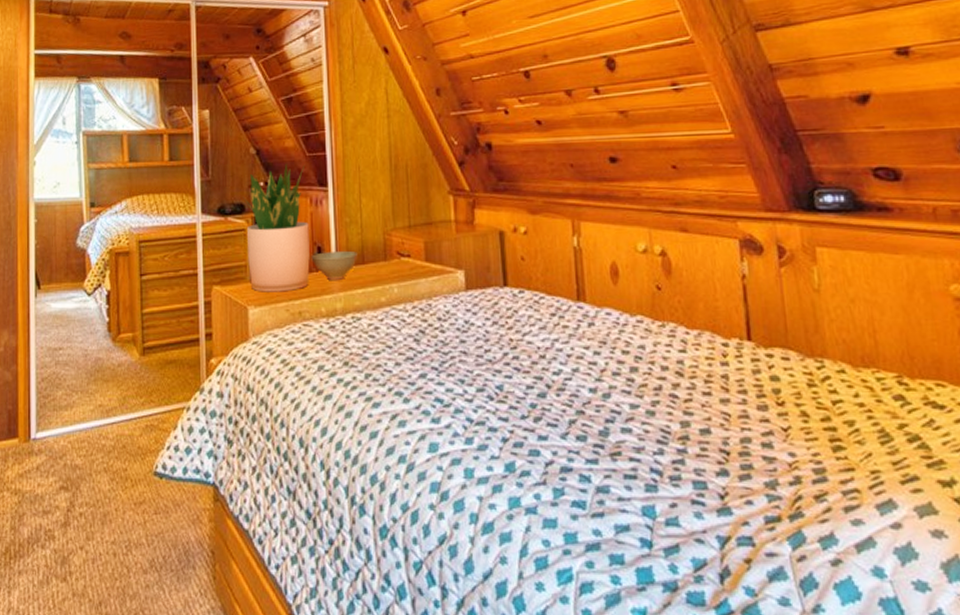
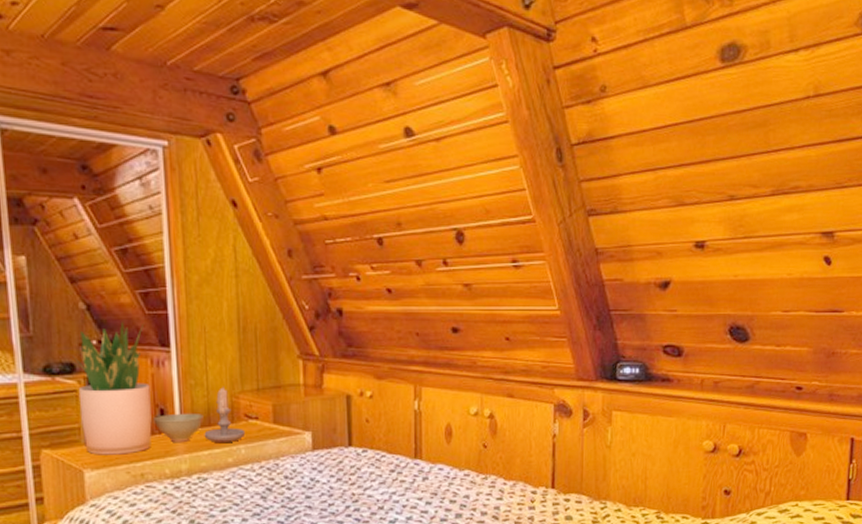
candle: none [358,225,398,281] -> present [204,387,246,442]

